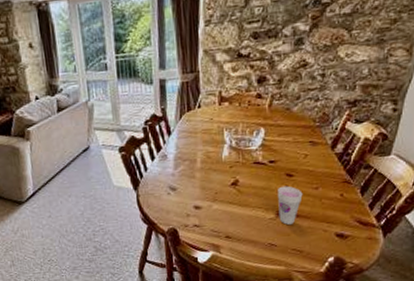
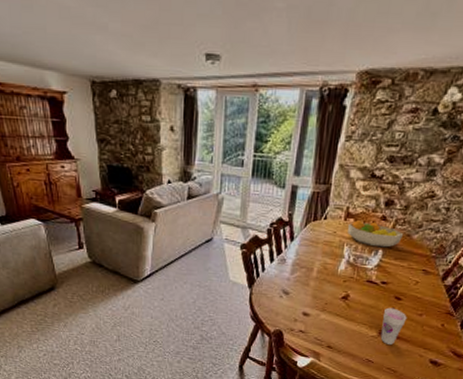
fruit bowl: none [223,101,283,127] -> present [347,220,404,248]

